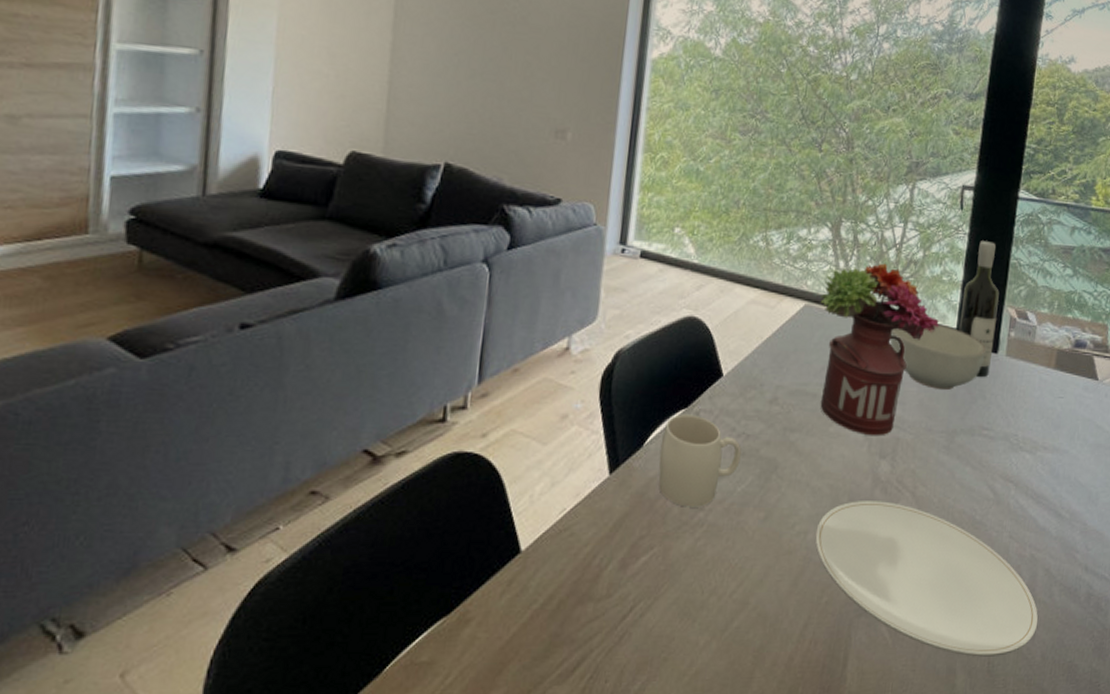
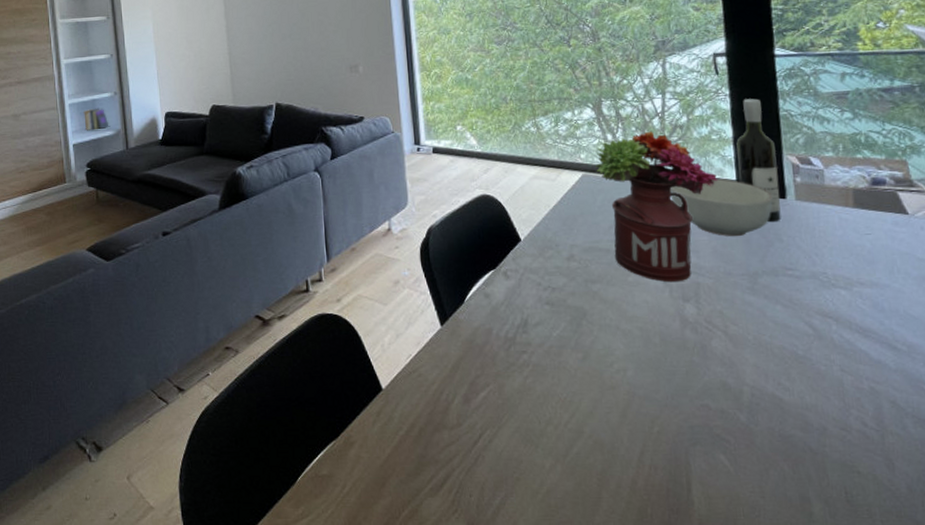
books: none [137,126,178,161] -> present [84,108,108,131]
mug: present [658,414,742,507] -> none [478,274,551,351]
plate: present [815,501,1039,657] -> none [634,340,896,487]

